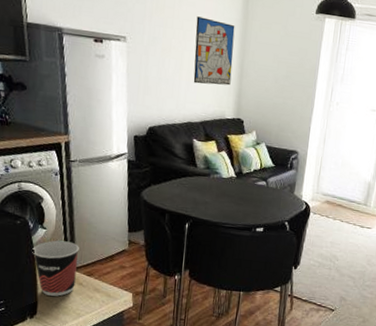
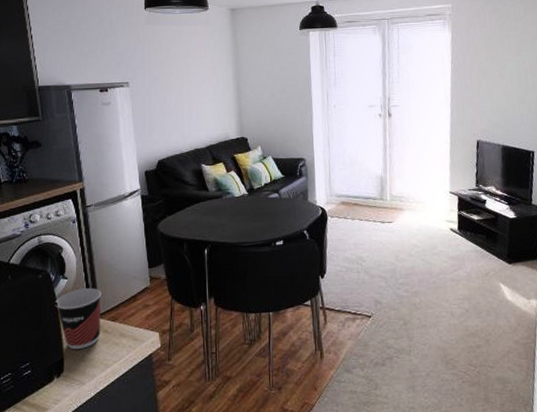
wall art: present [193,16,235,86] -> none [191,52,230,112]

